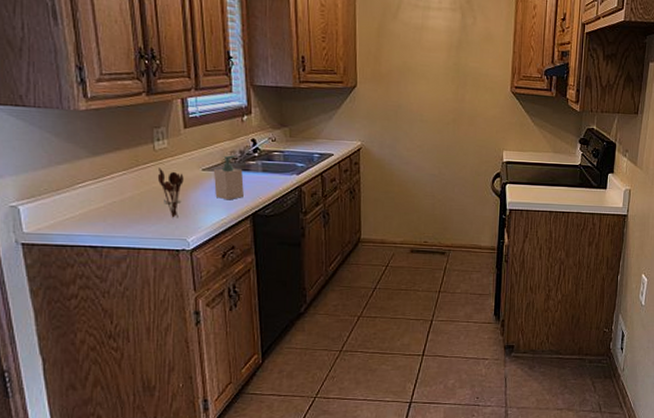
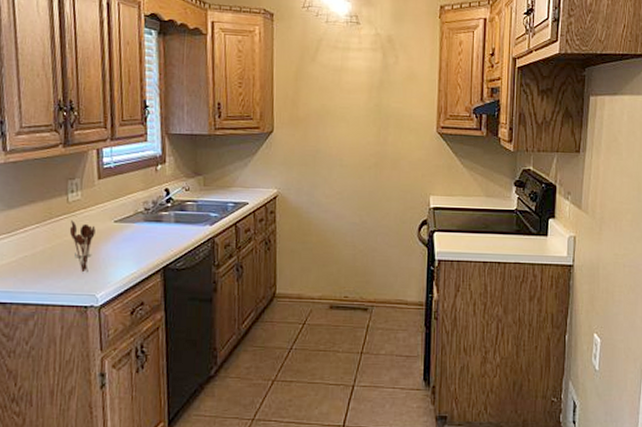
soap bottle: present [213,155,244,200] -> none [125,206,156,253]

